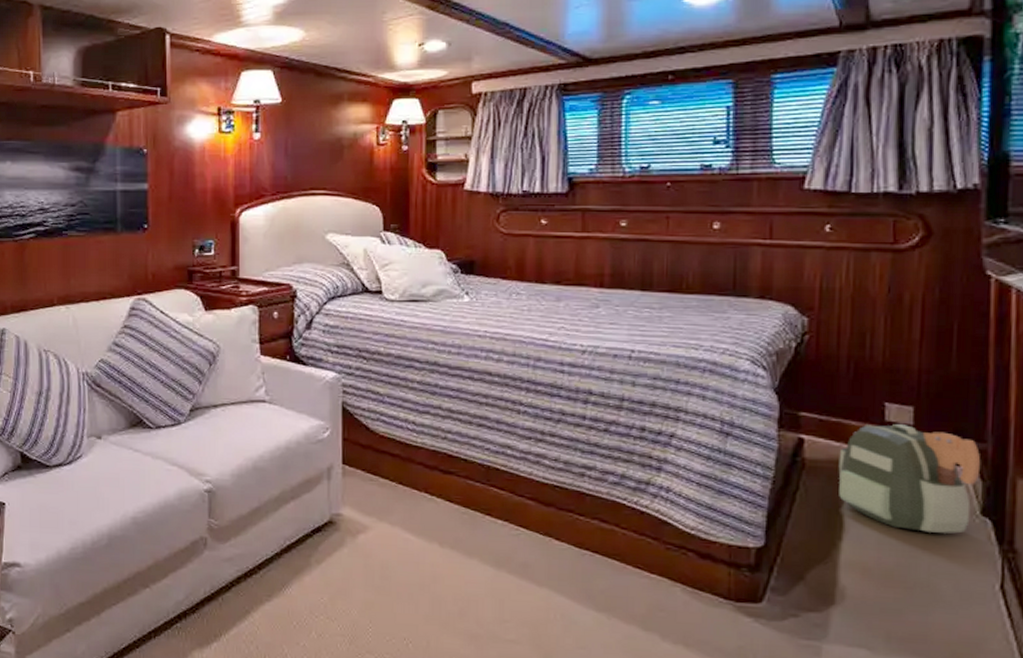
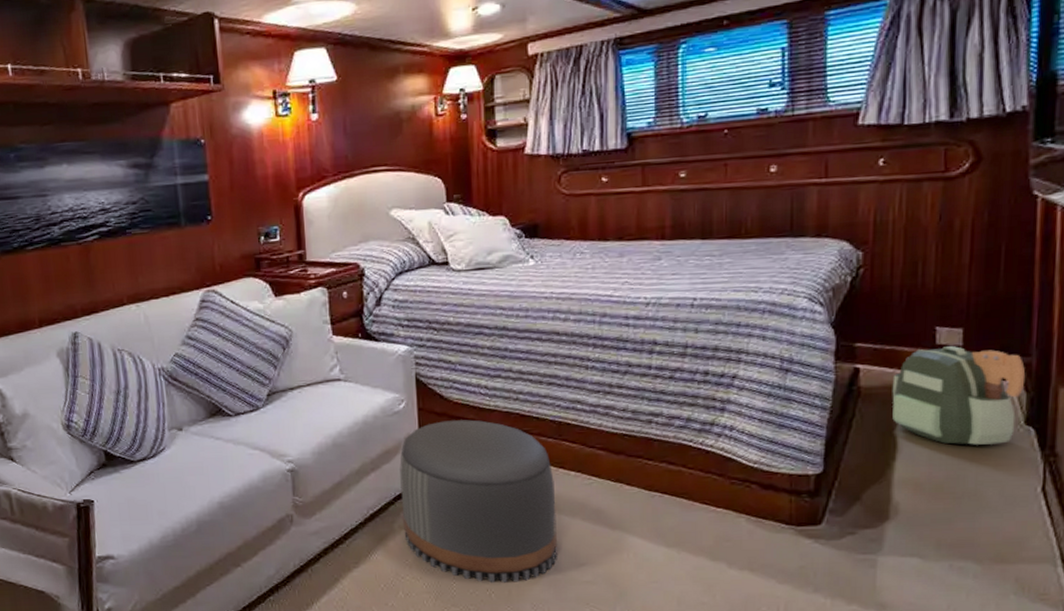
pouf: none [320,454,481,634] -> present [400,419,557,583]

